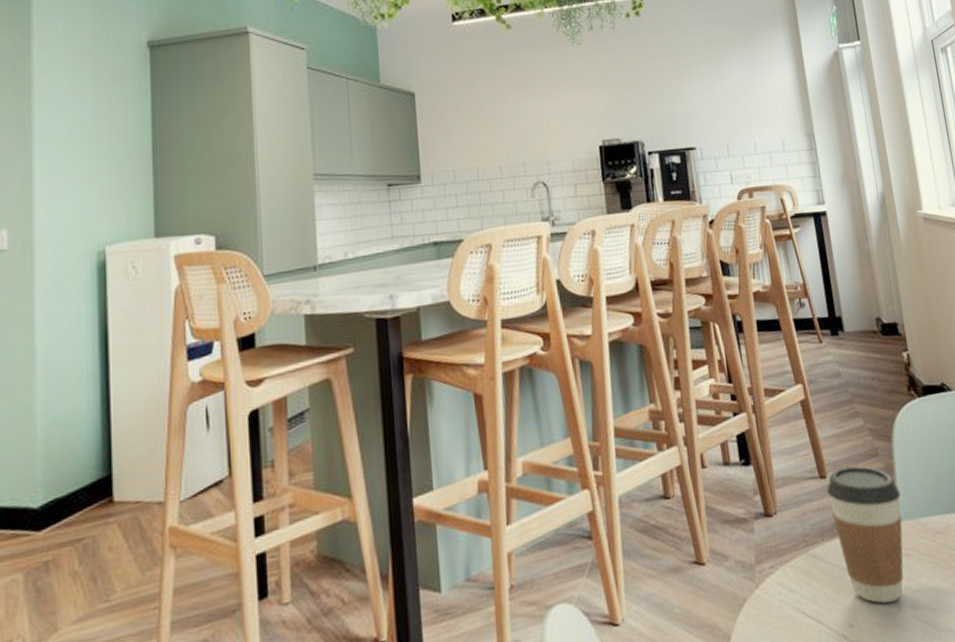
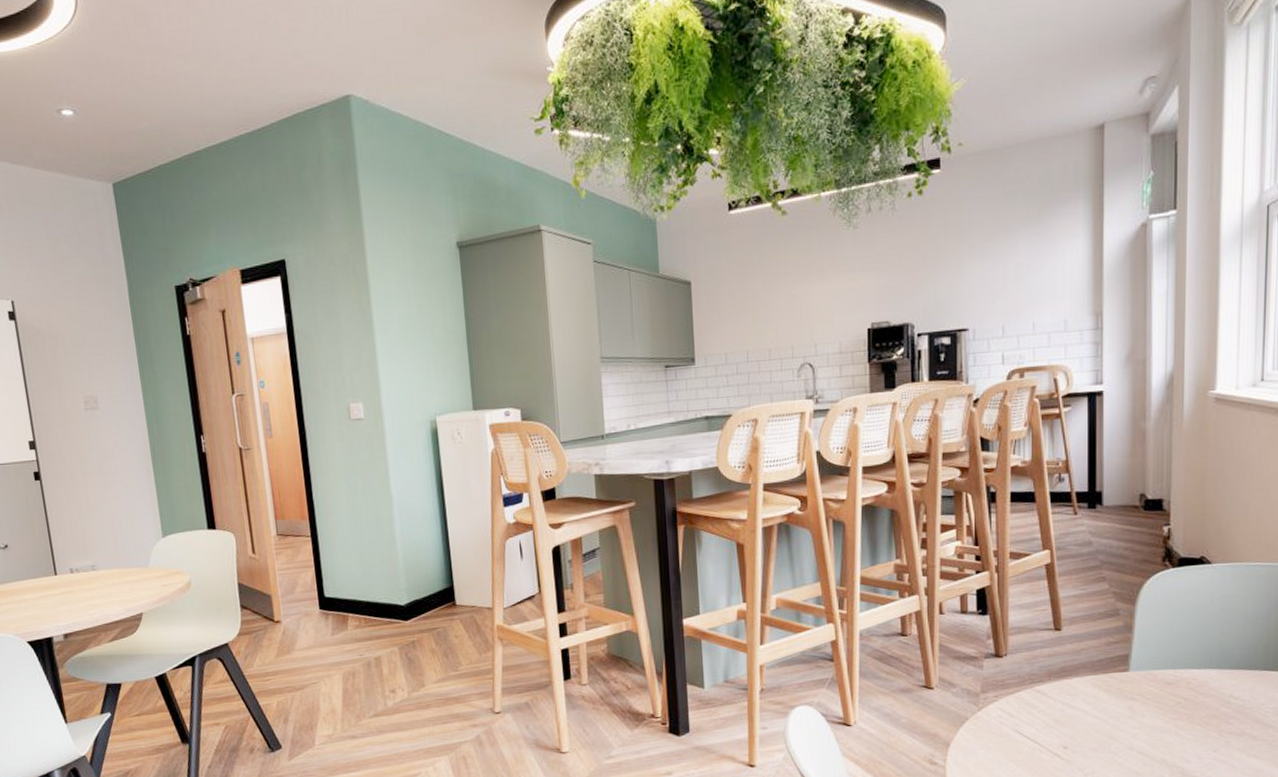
coffee cup: present [827,466,904,604] -> none [1060,622,1136,734]

